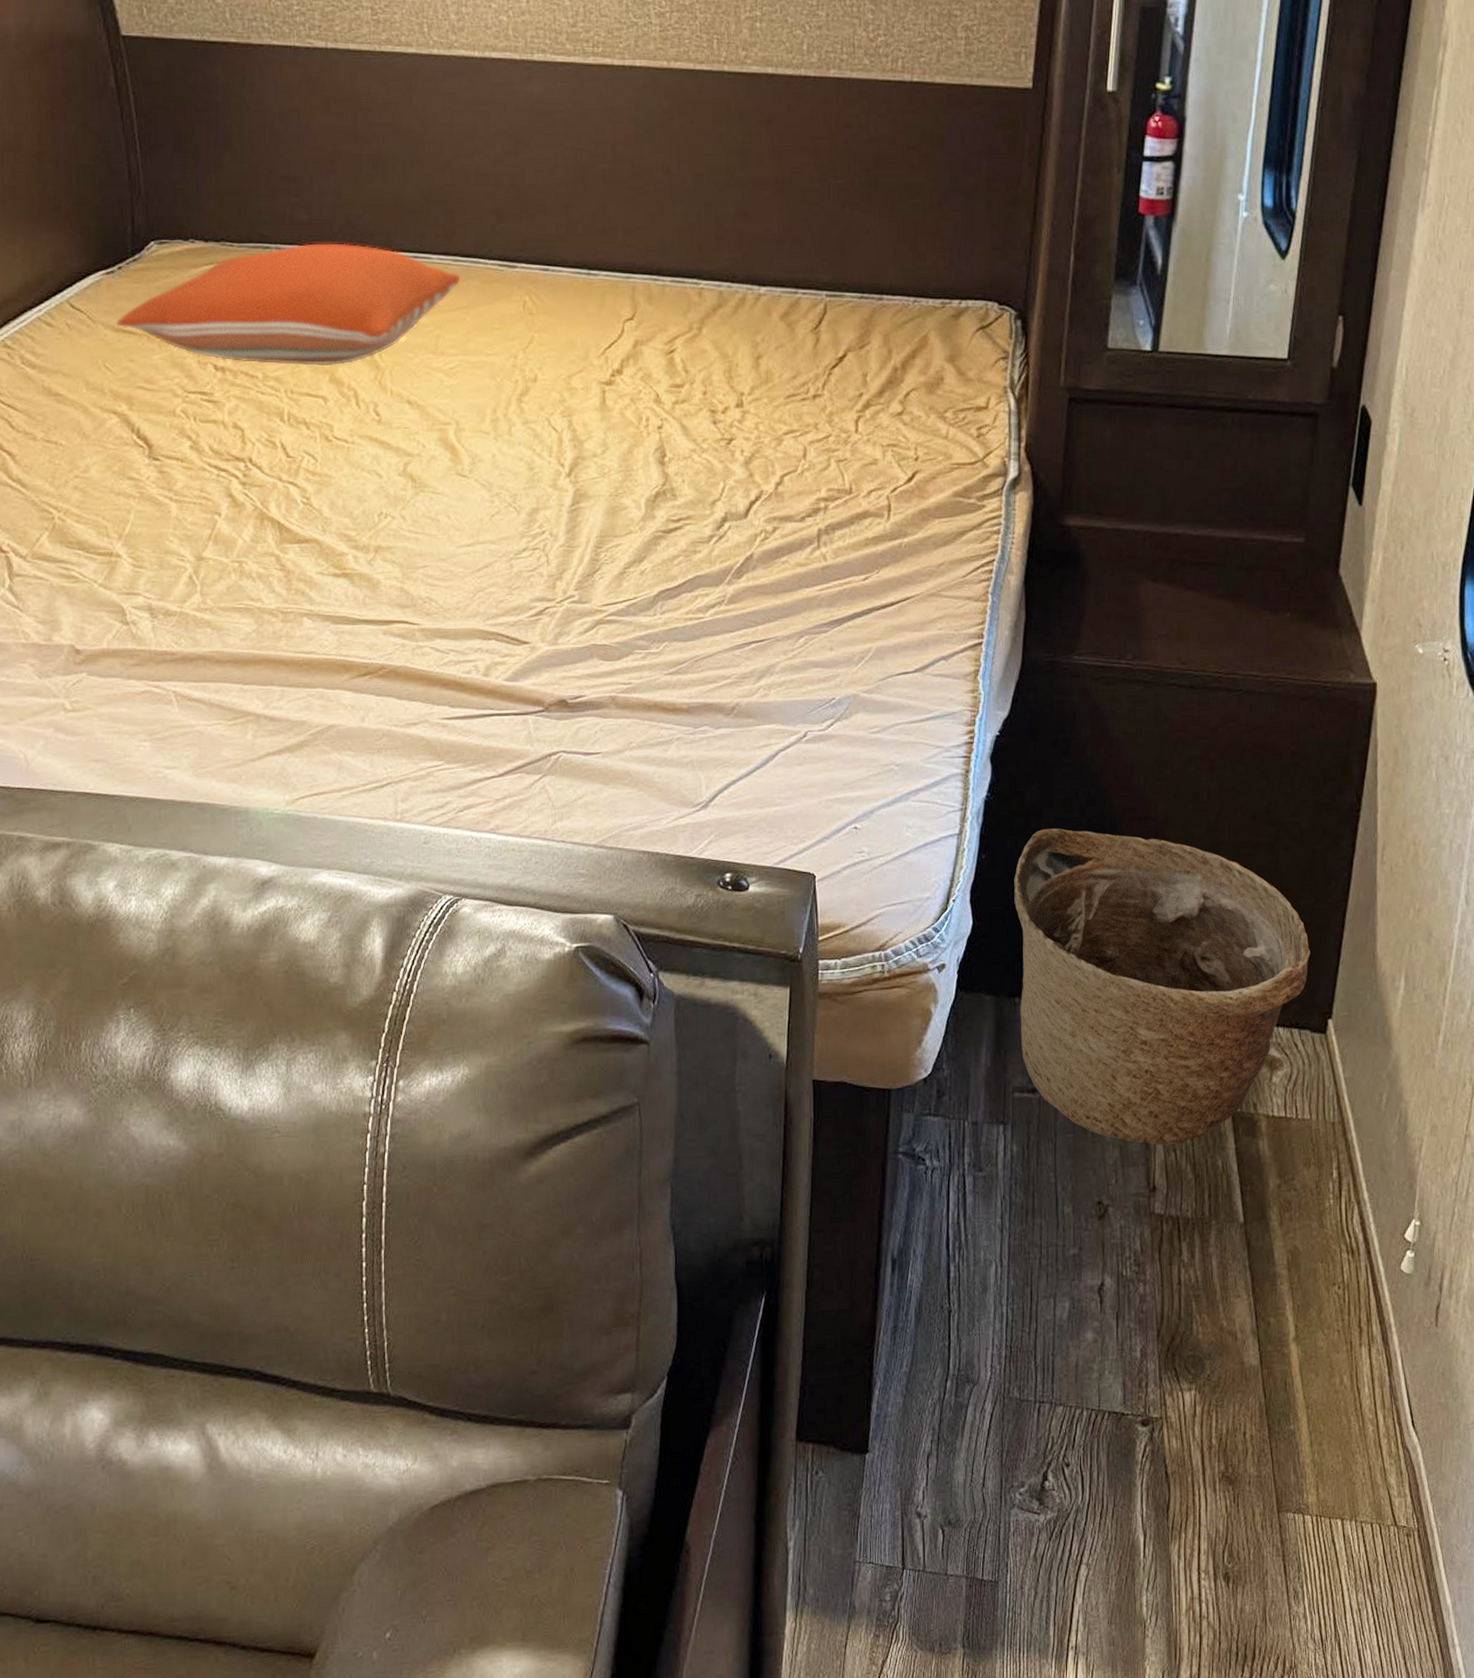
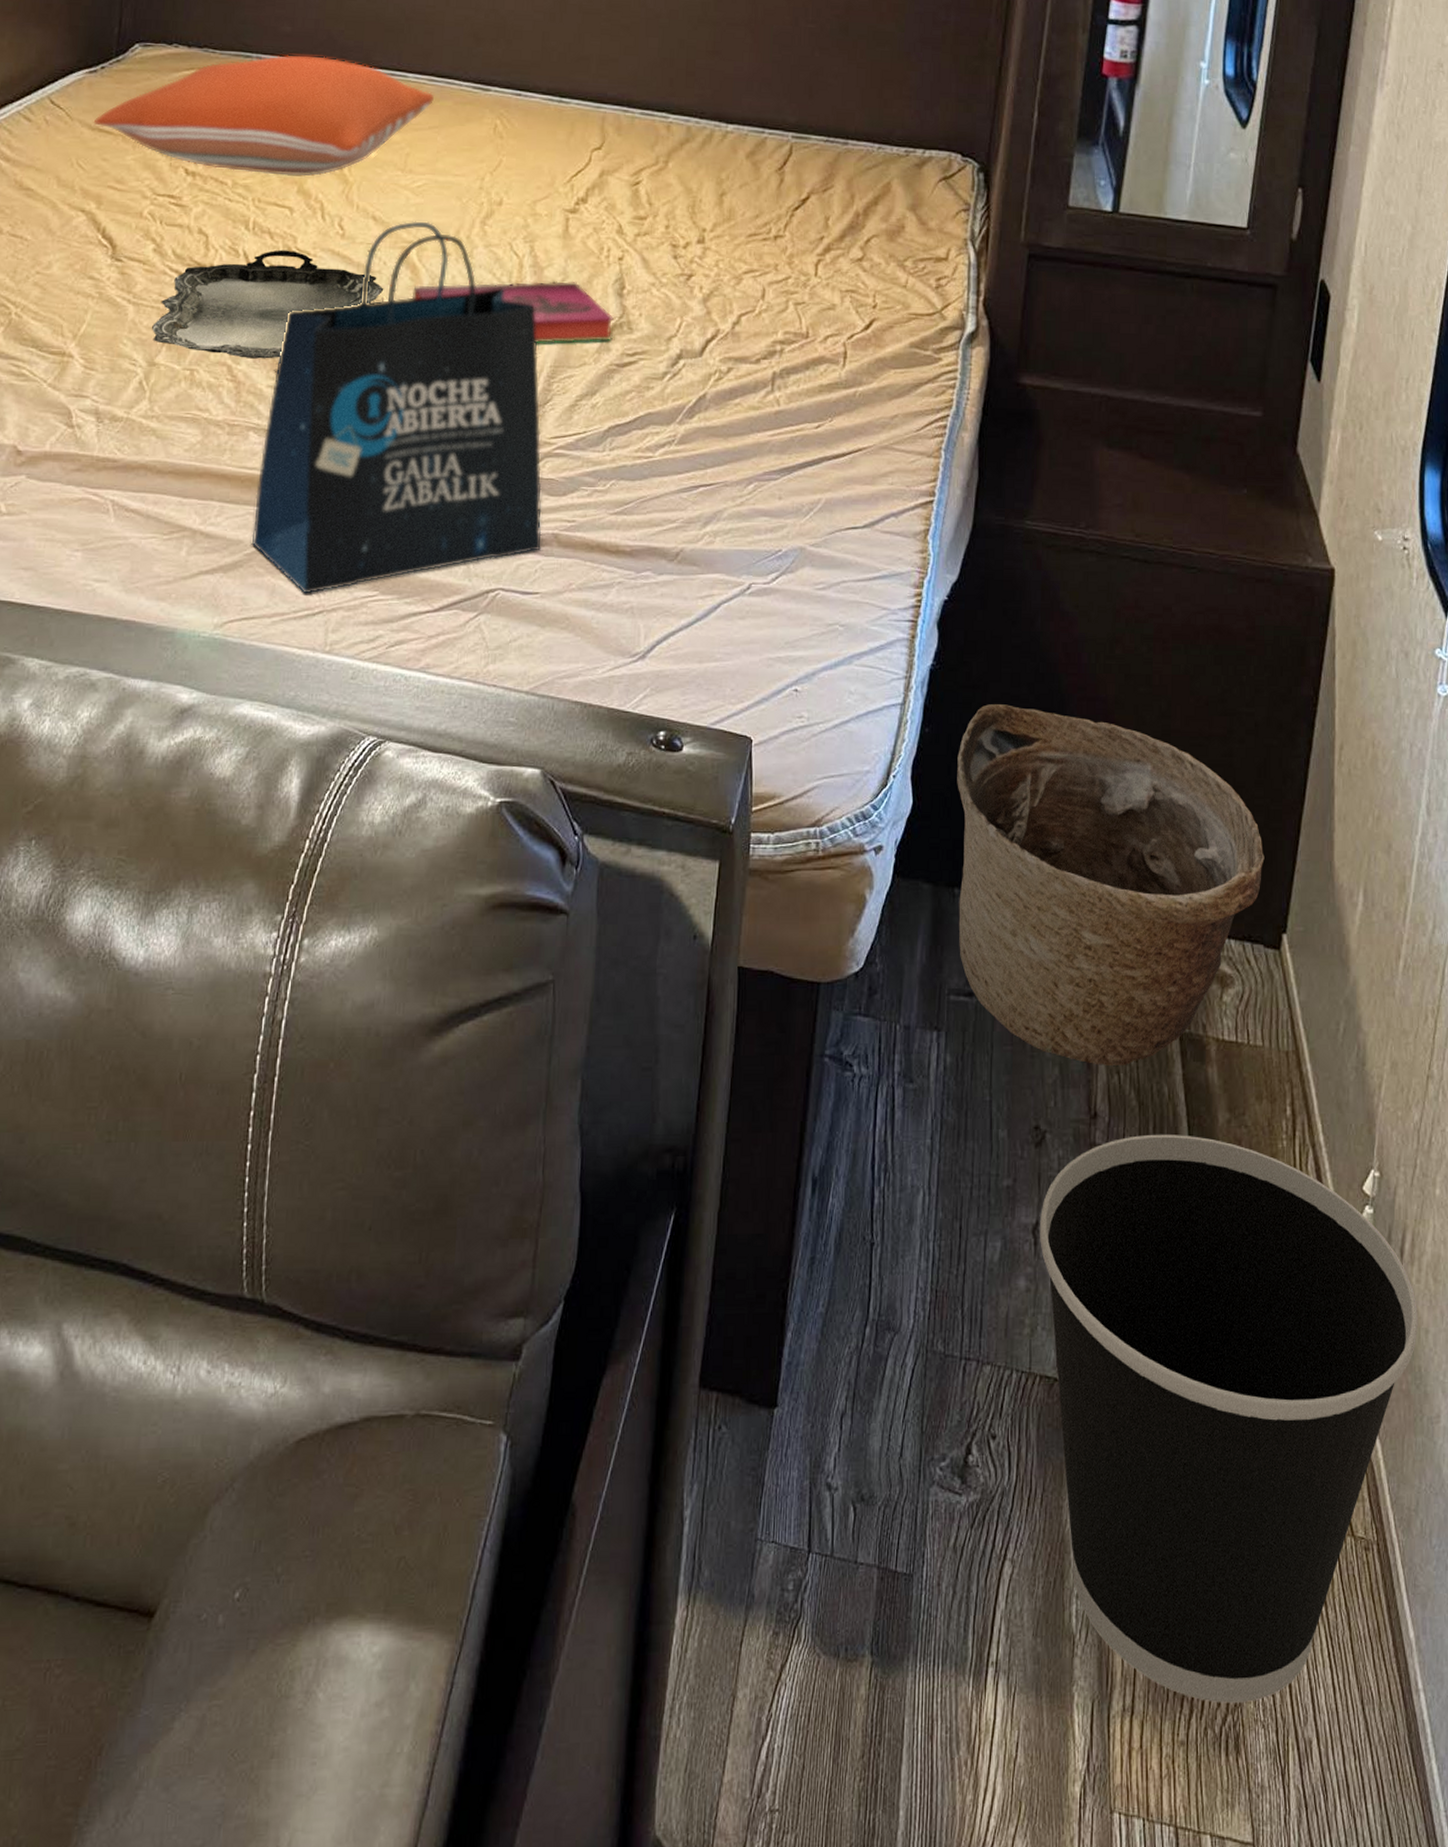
serving tray: none [197,439,425,547] -> present [152,249,384,359]
tote bag: none [315,402,599,768] -> present [252,221,542,594]
hardback book: none [453,452,657,515] -> present [411,281,614,343]
wastebasket: none [1105,1200,1456,1667] -> present [1040,1135,1419,1703]

